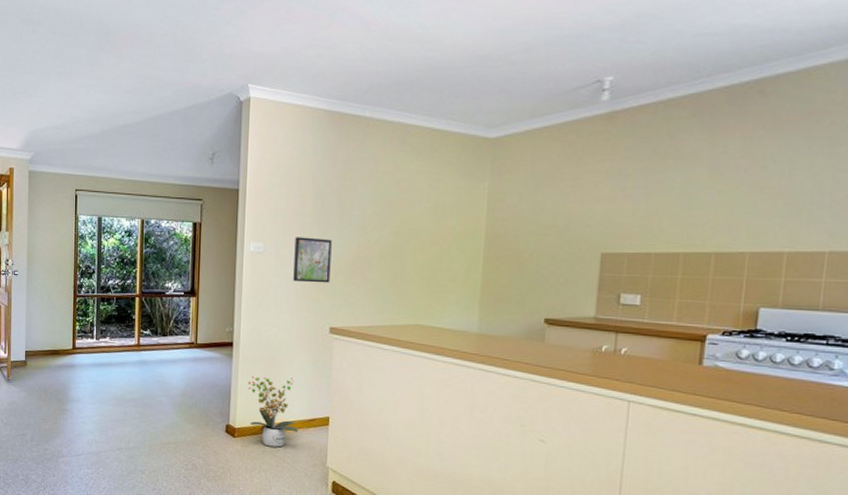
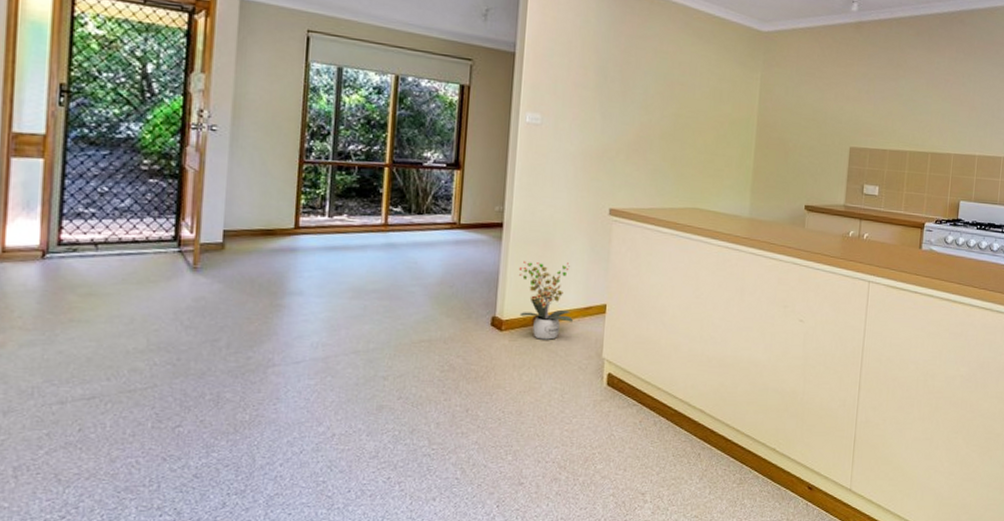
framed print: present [293,237,332,283] -> none [572,110,614,162]

